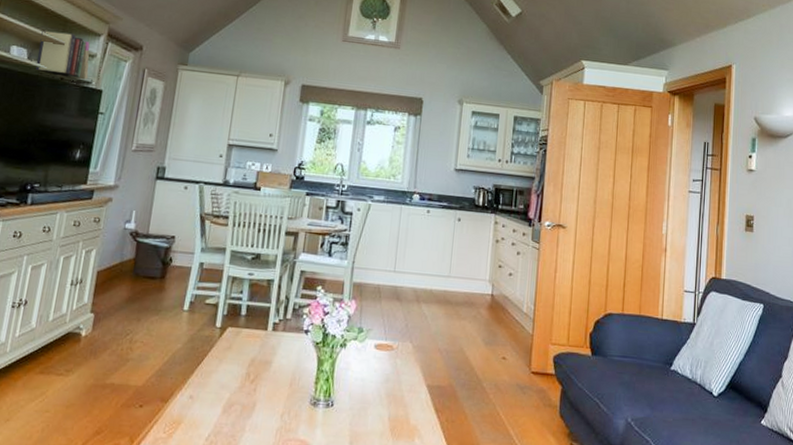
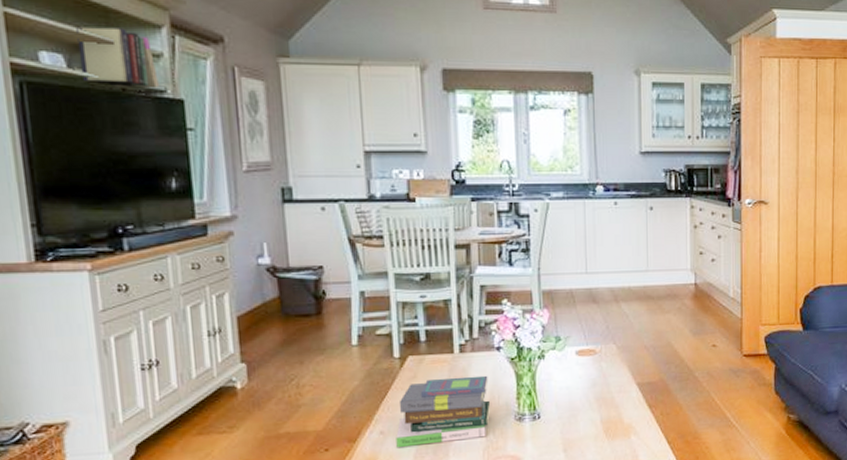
books: none [201,352,293,417] -> present [396,375,491,448]

